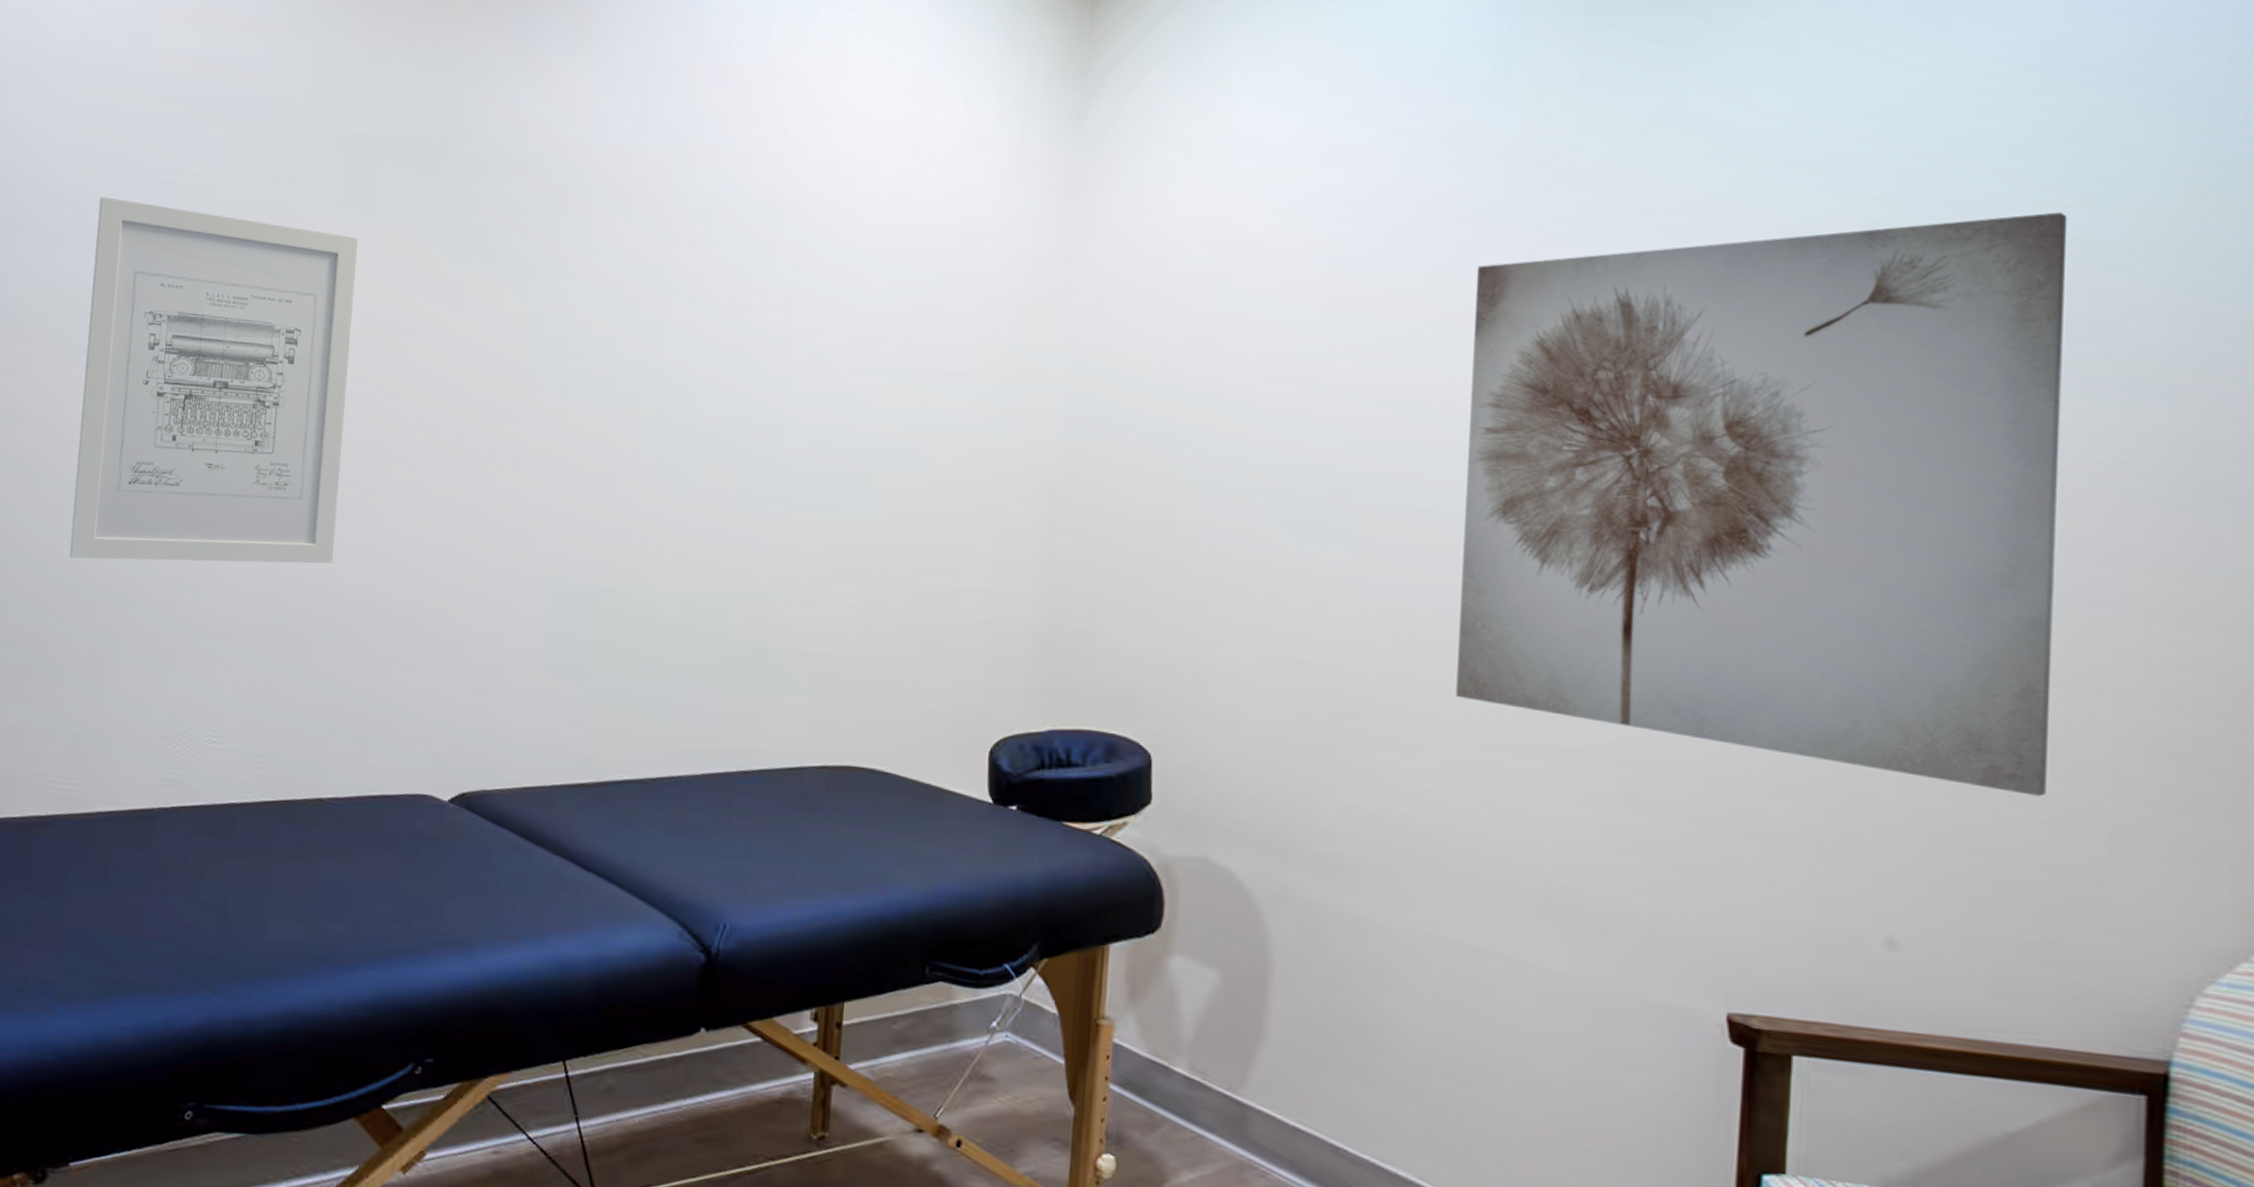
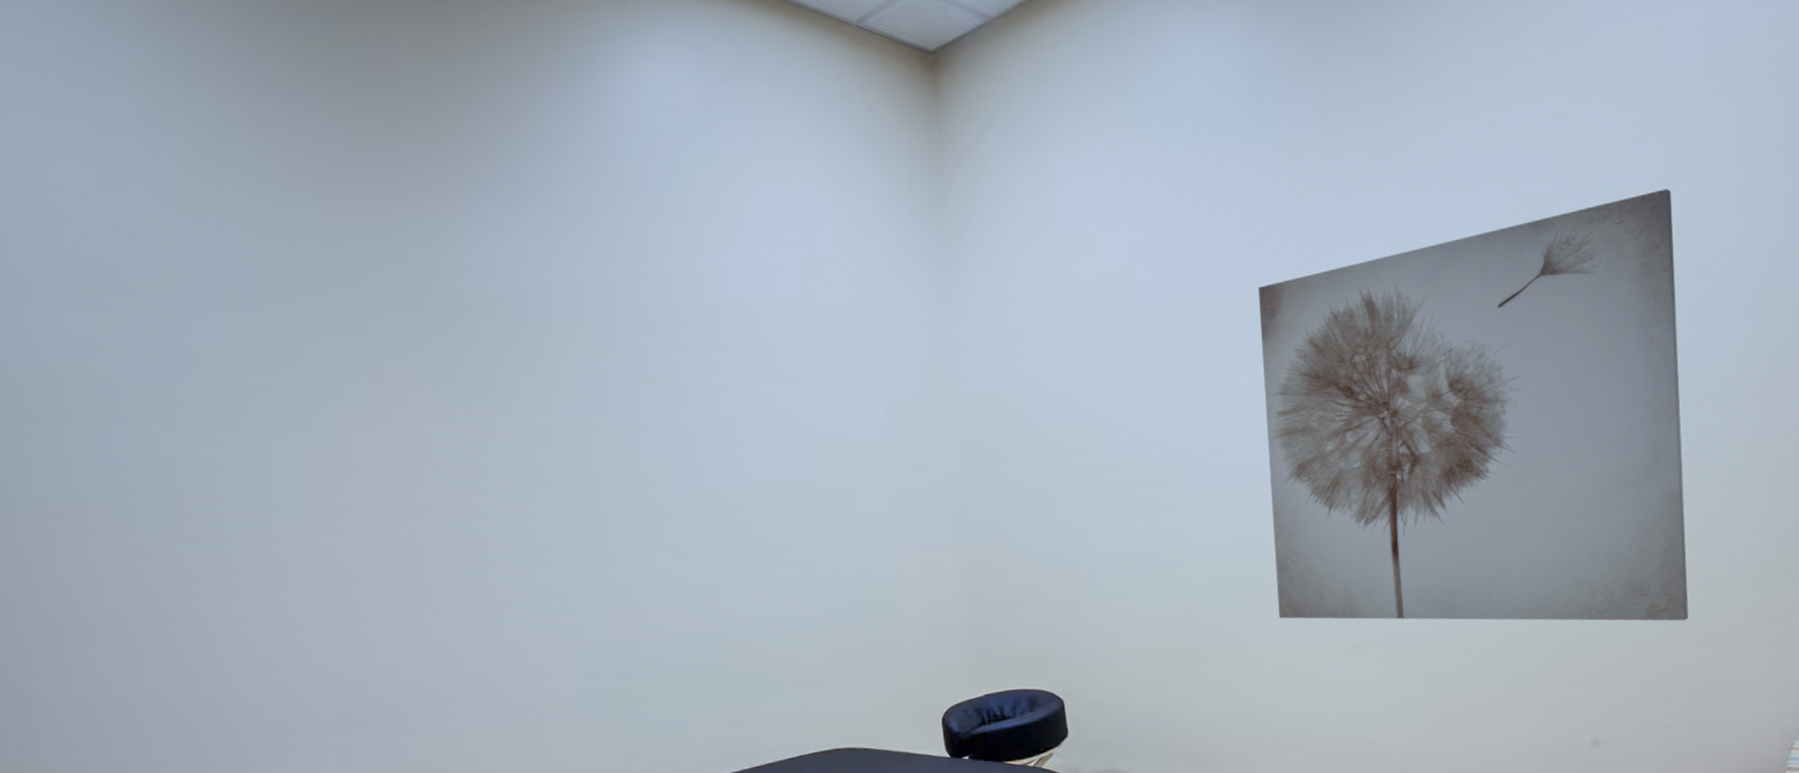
wall art: present [69,197,358,564] -> none [123,383,391,693]

